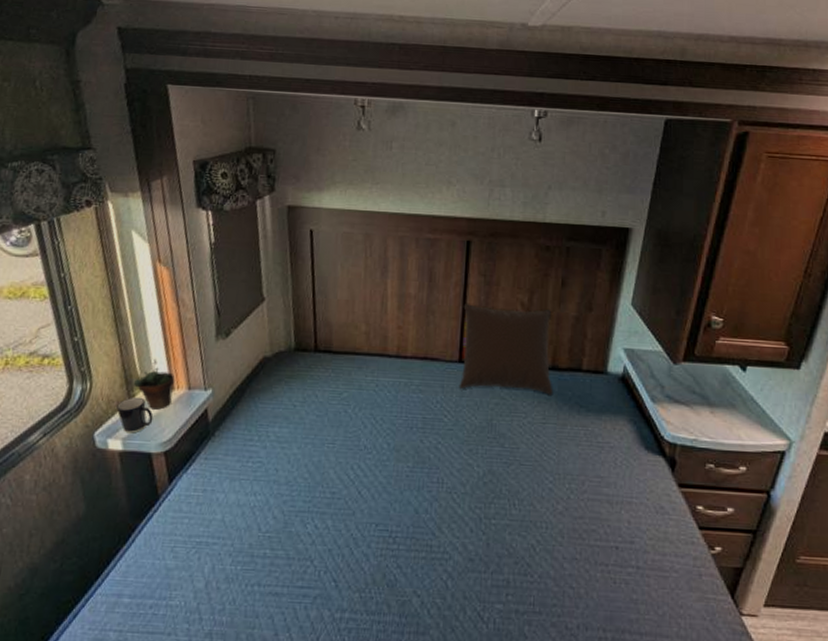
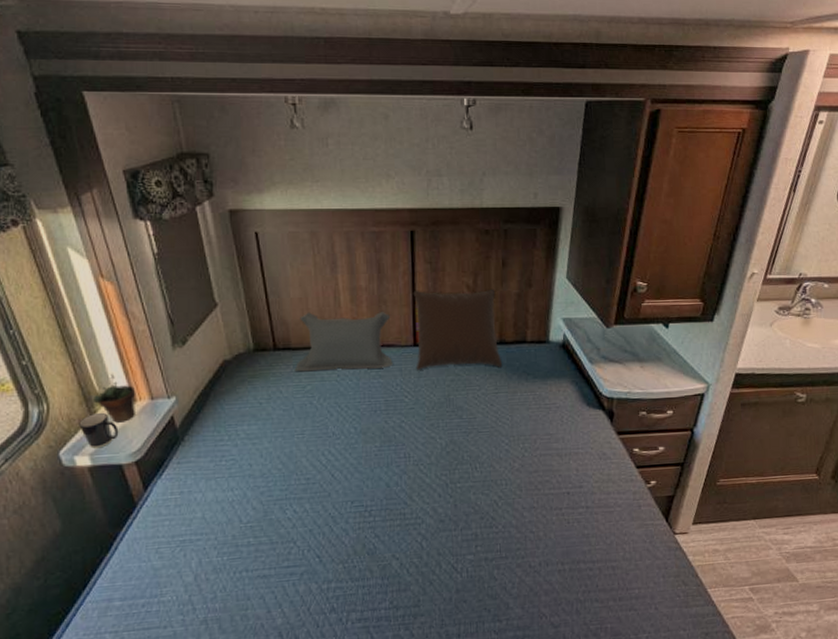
cushion: none [332,315,438,382] -> present [294,311,393,372]

